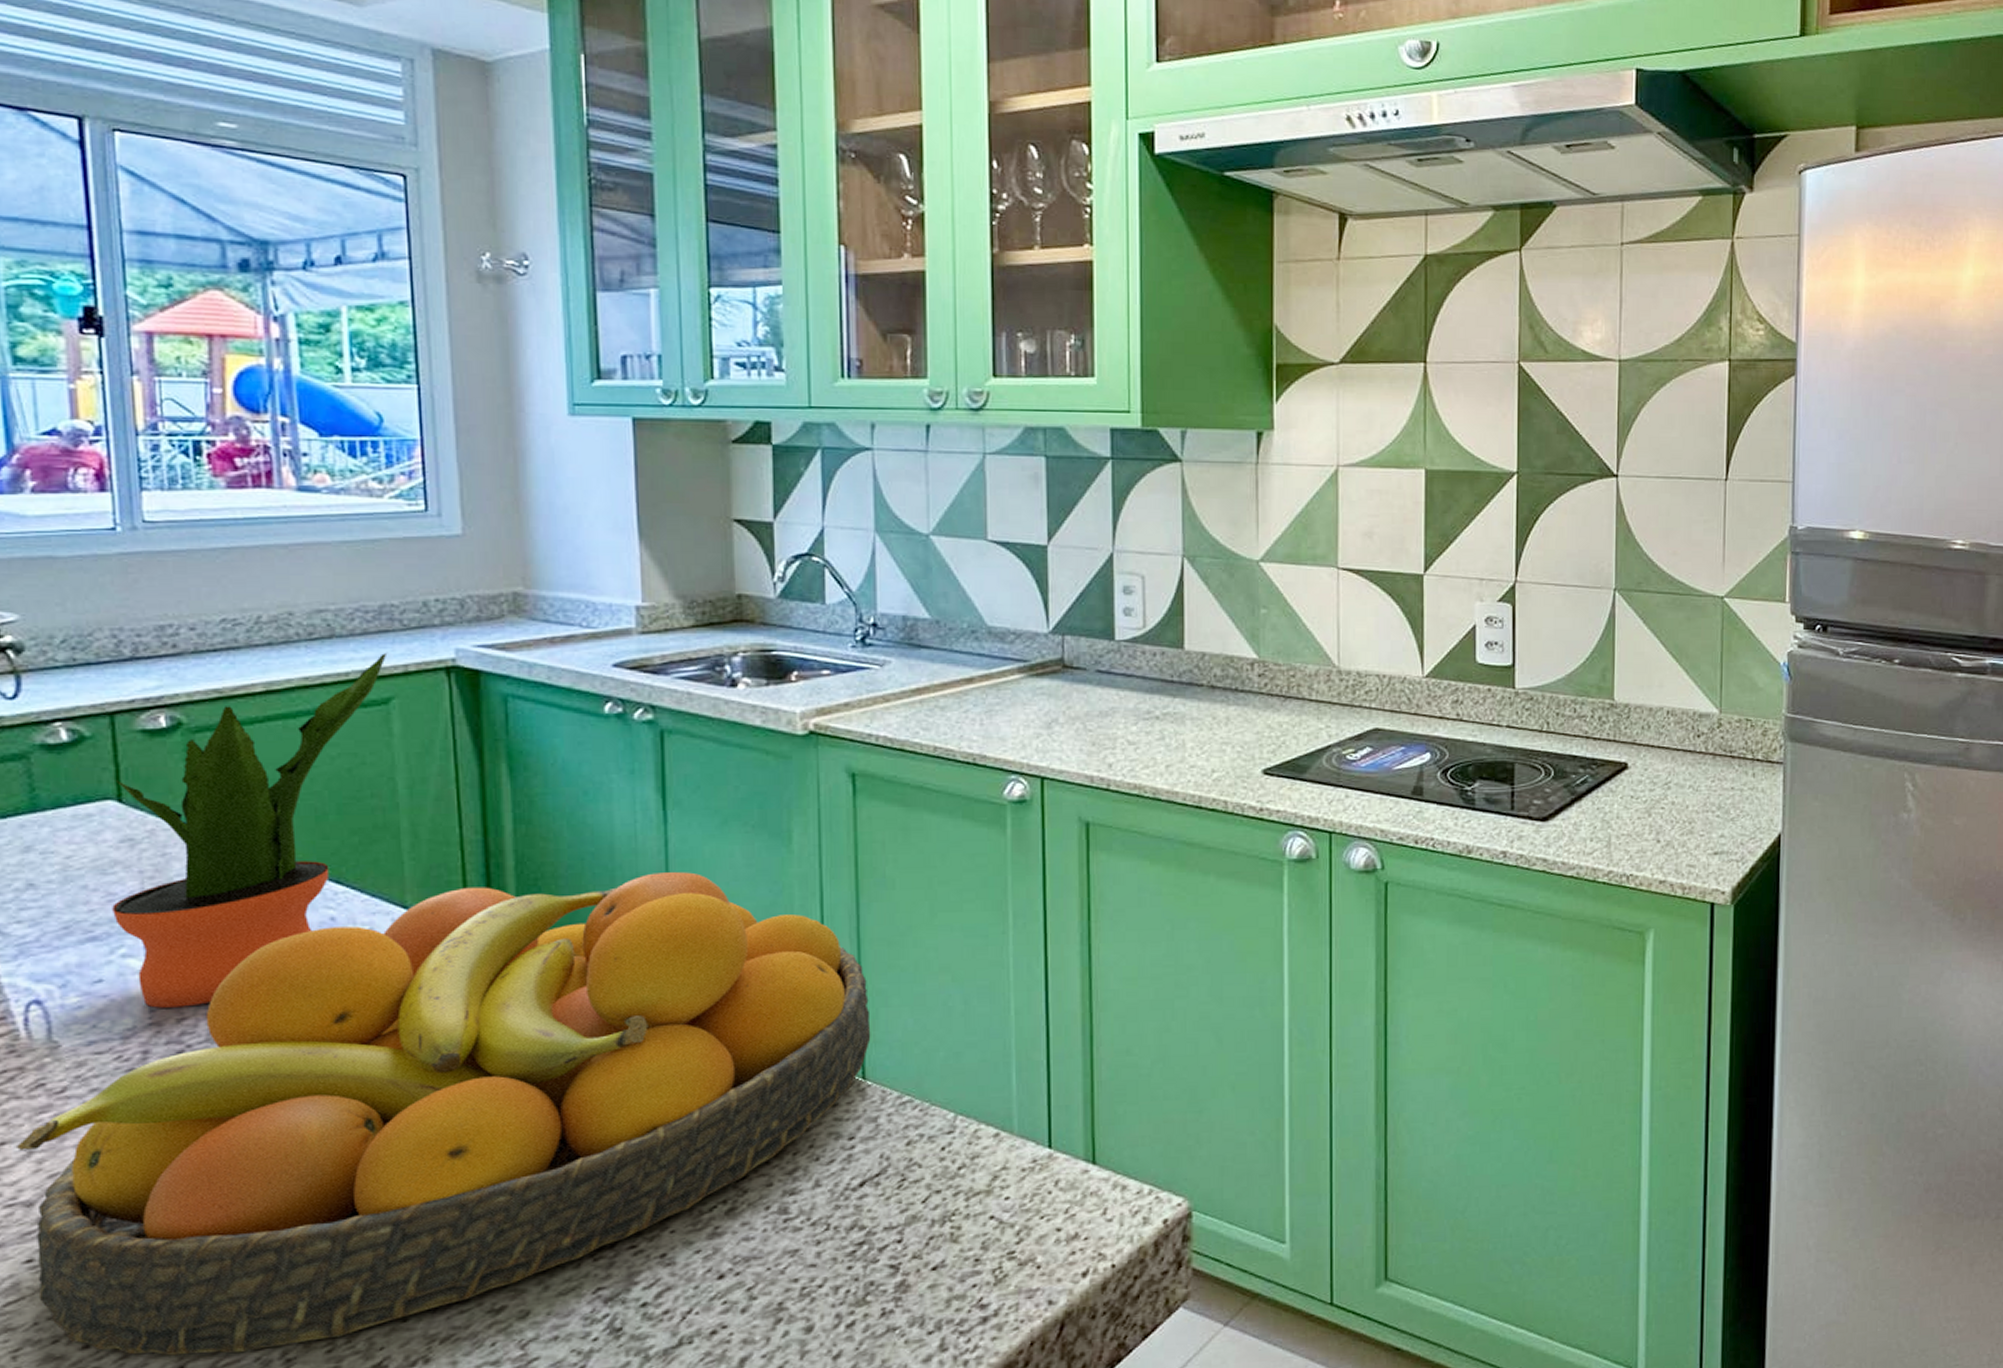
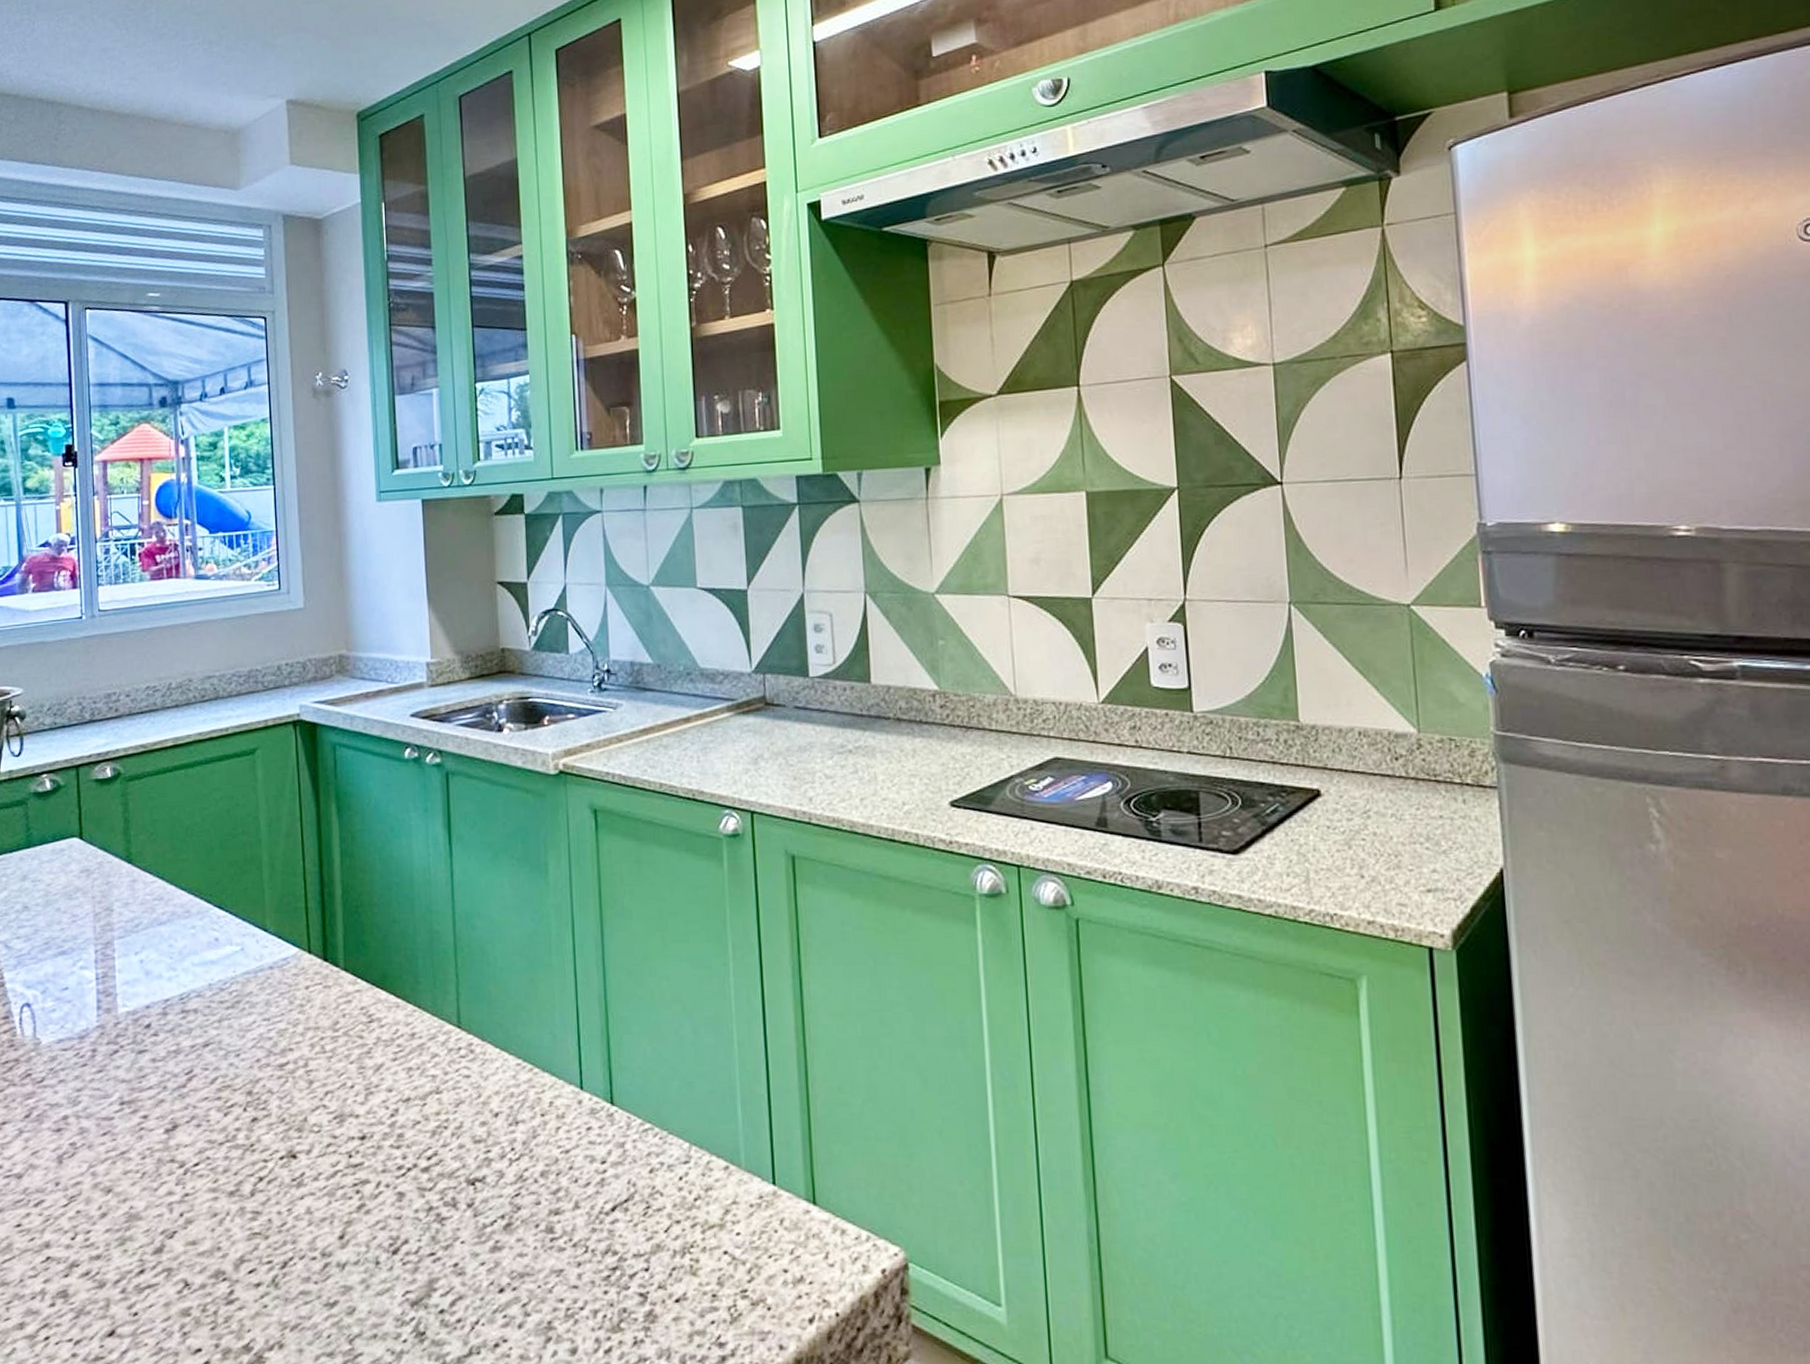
fruit bowl: present [17,872,871,1356] -> none [13,902,617,1323]
potted plant: present [111,652,388,1008] -> none [74,710,254,1013]

